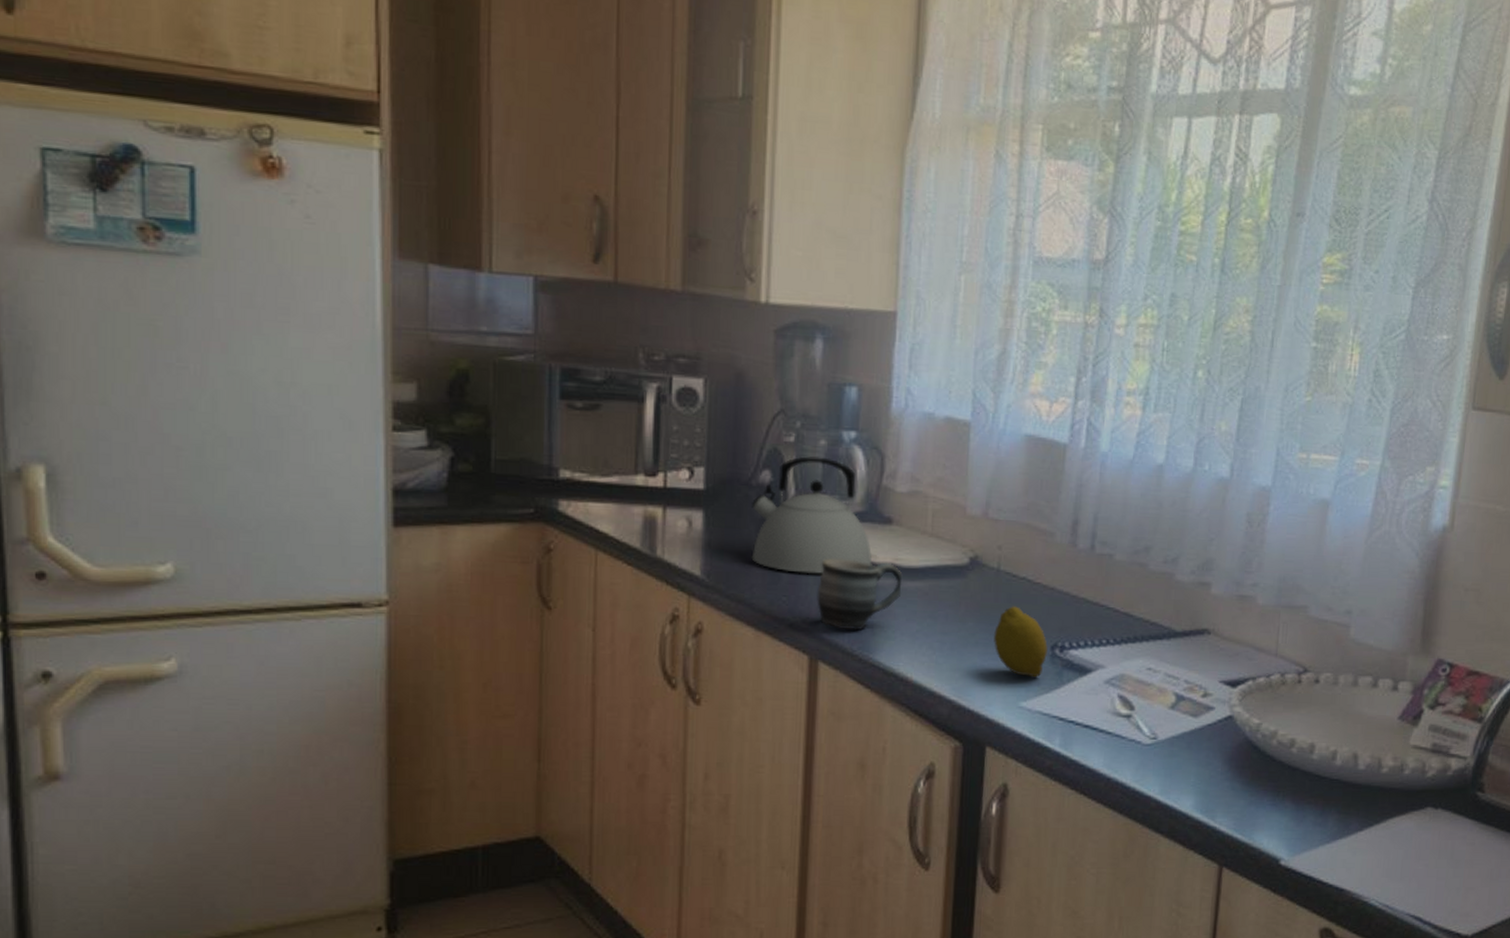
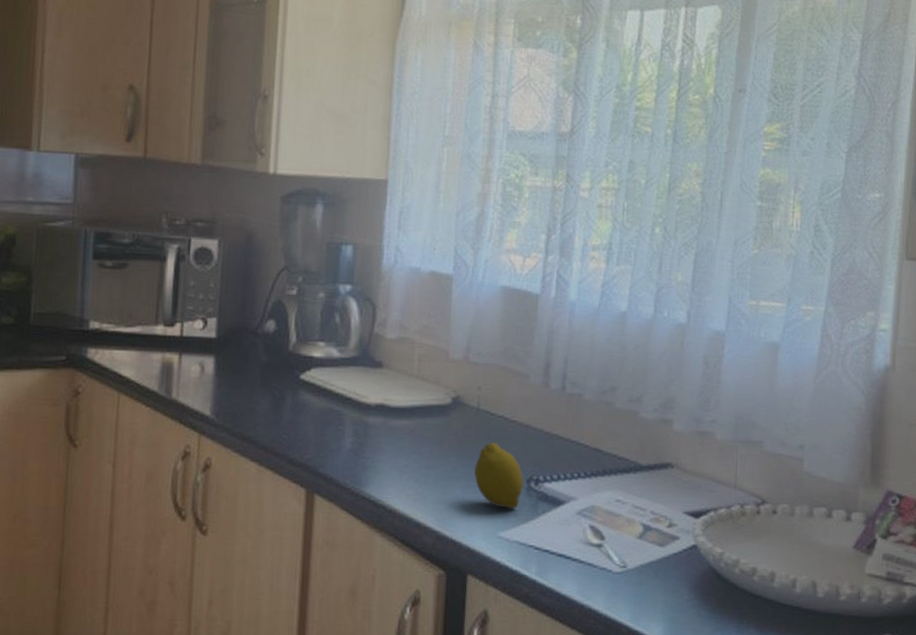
kettle: present [751,456,873,574] -> none [256,307,365,414]
mug: present [817,558,903,631] -> none [314,399,392,466]

